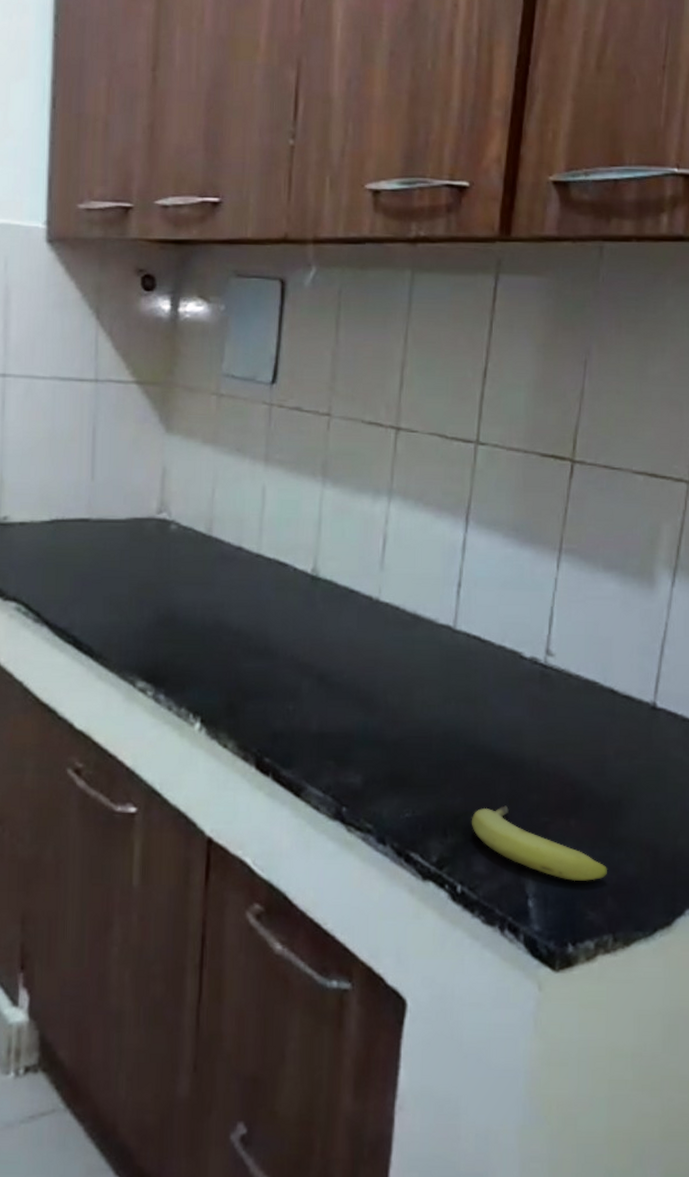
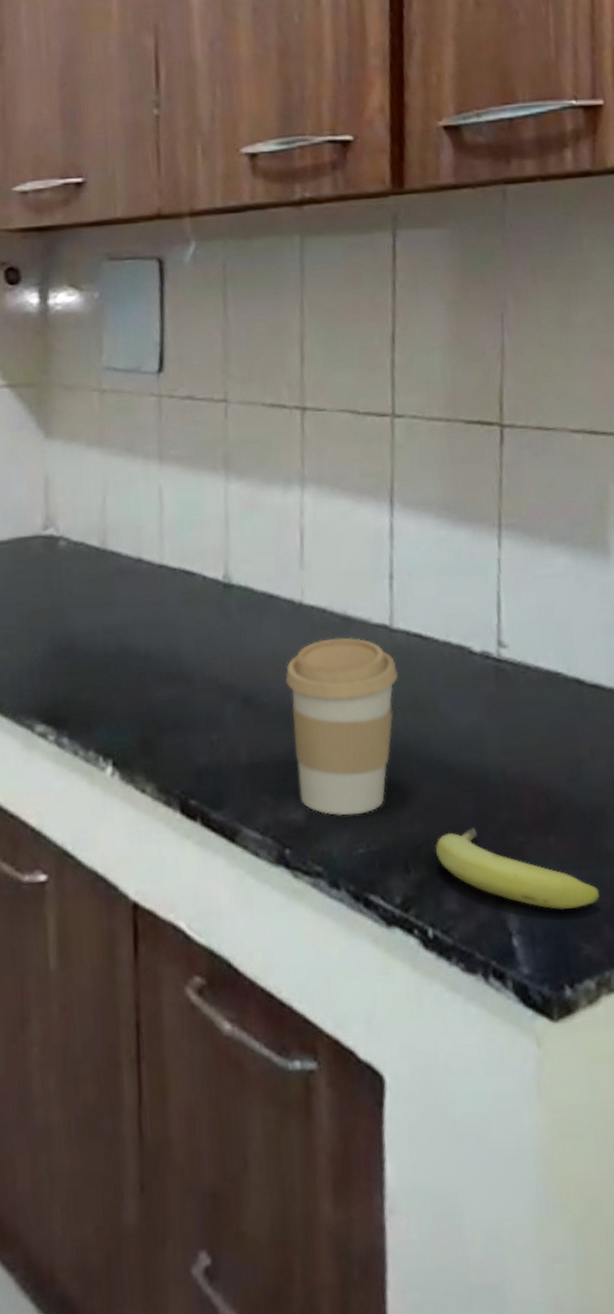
coffee cup: none [357,633,457,785] -> present [285,637,399,816]

